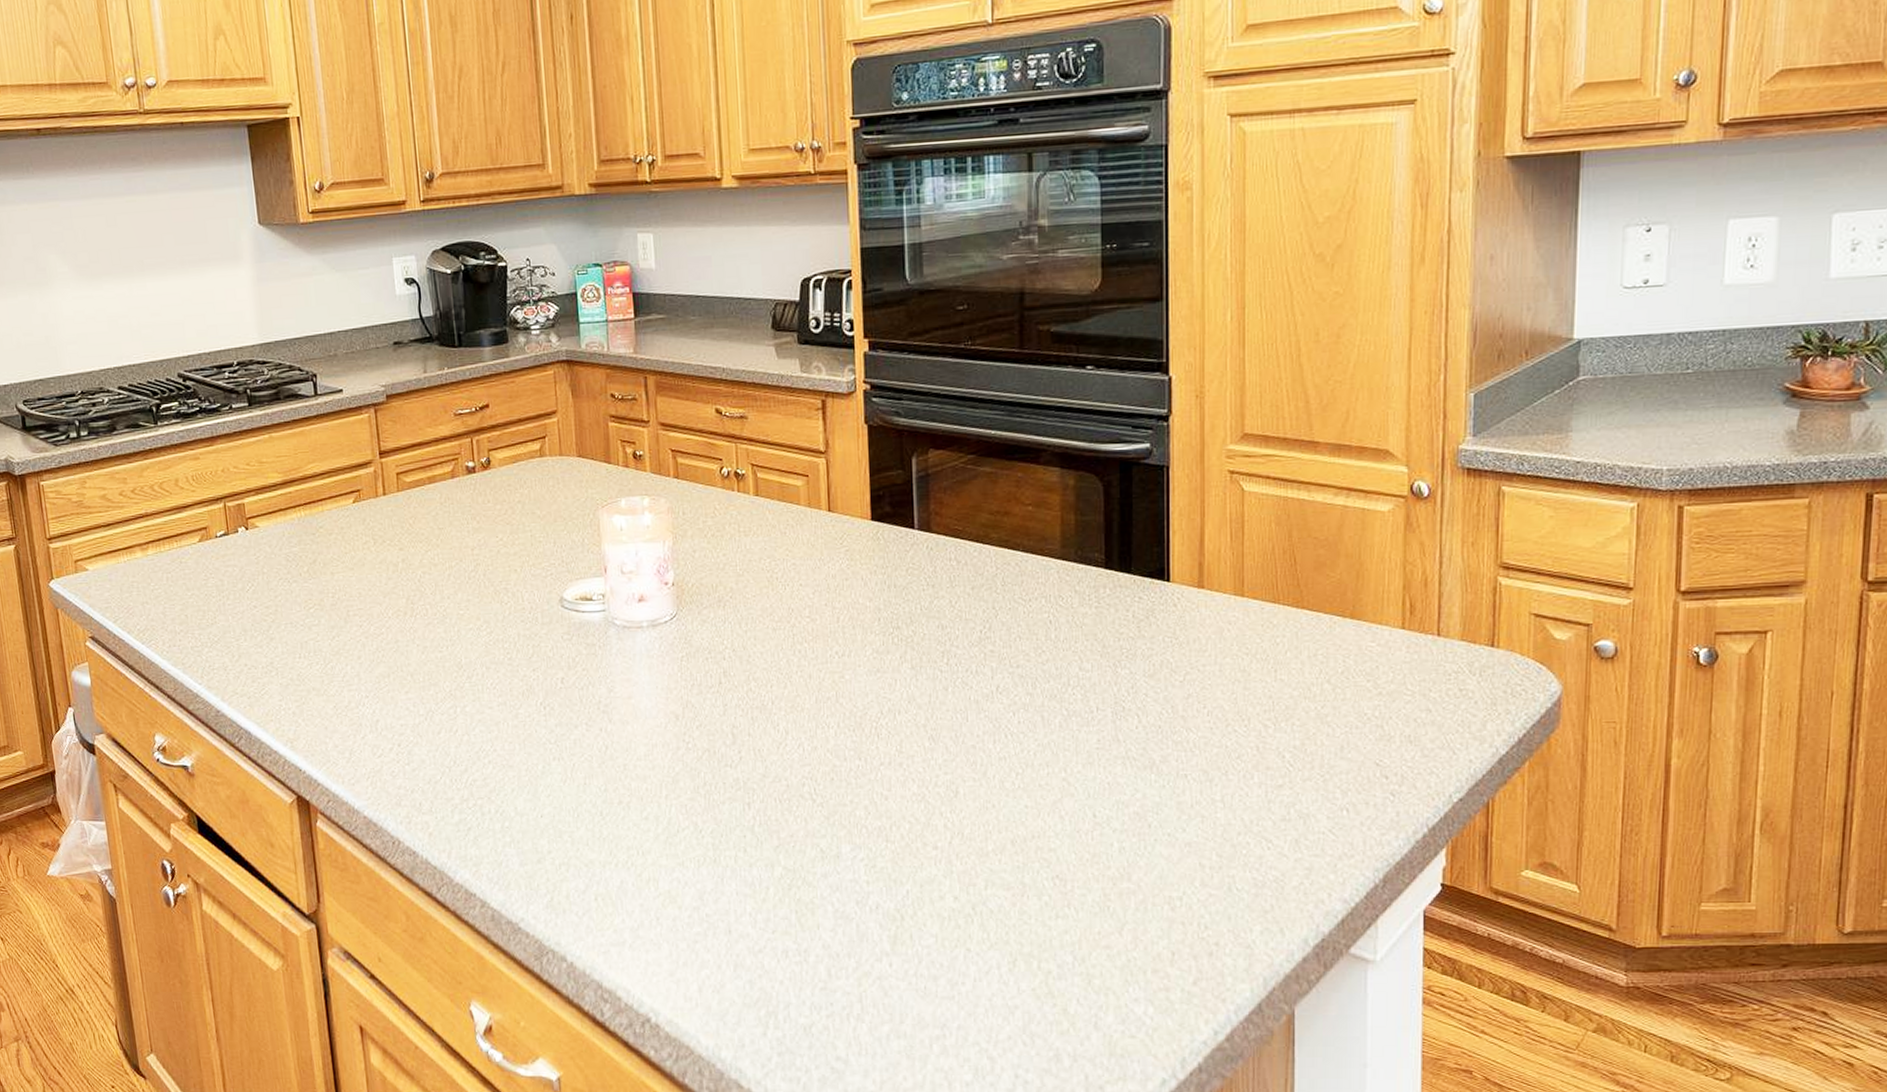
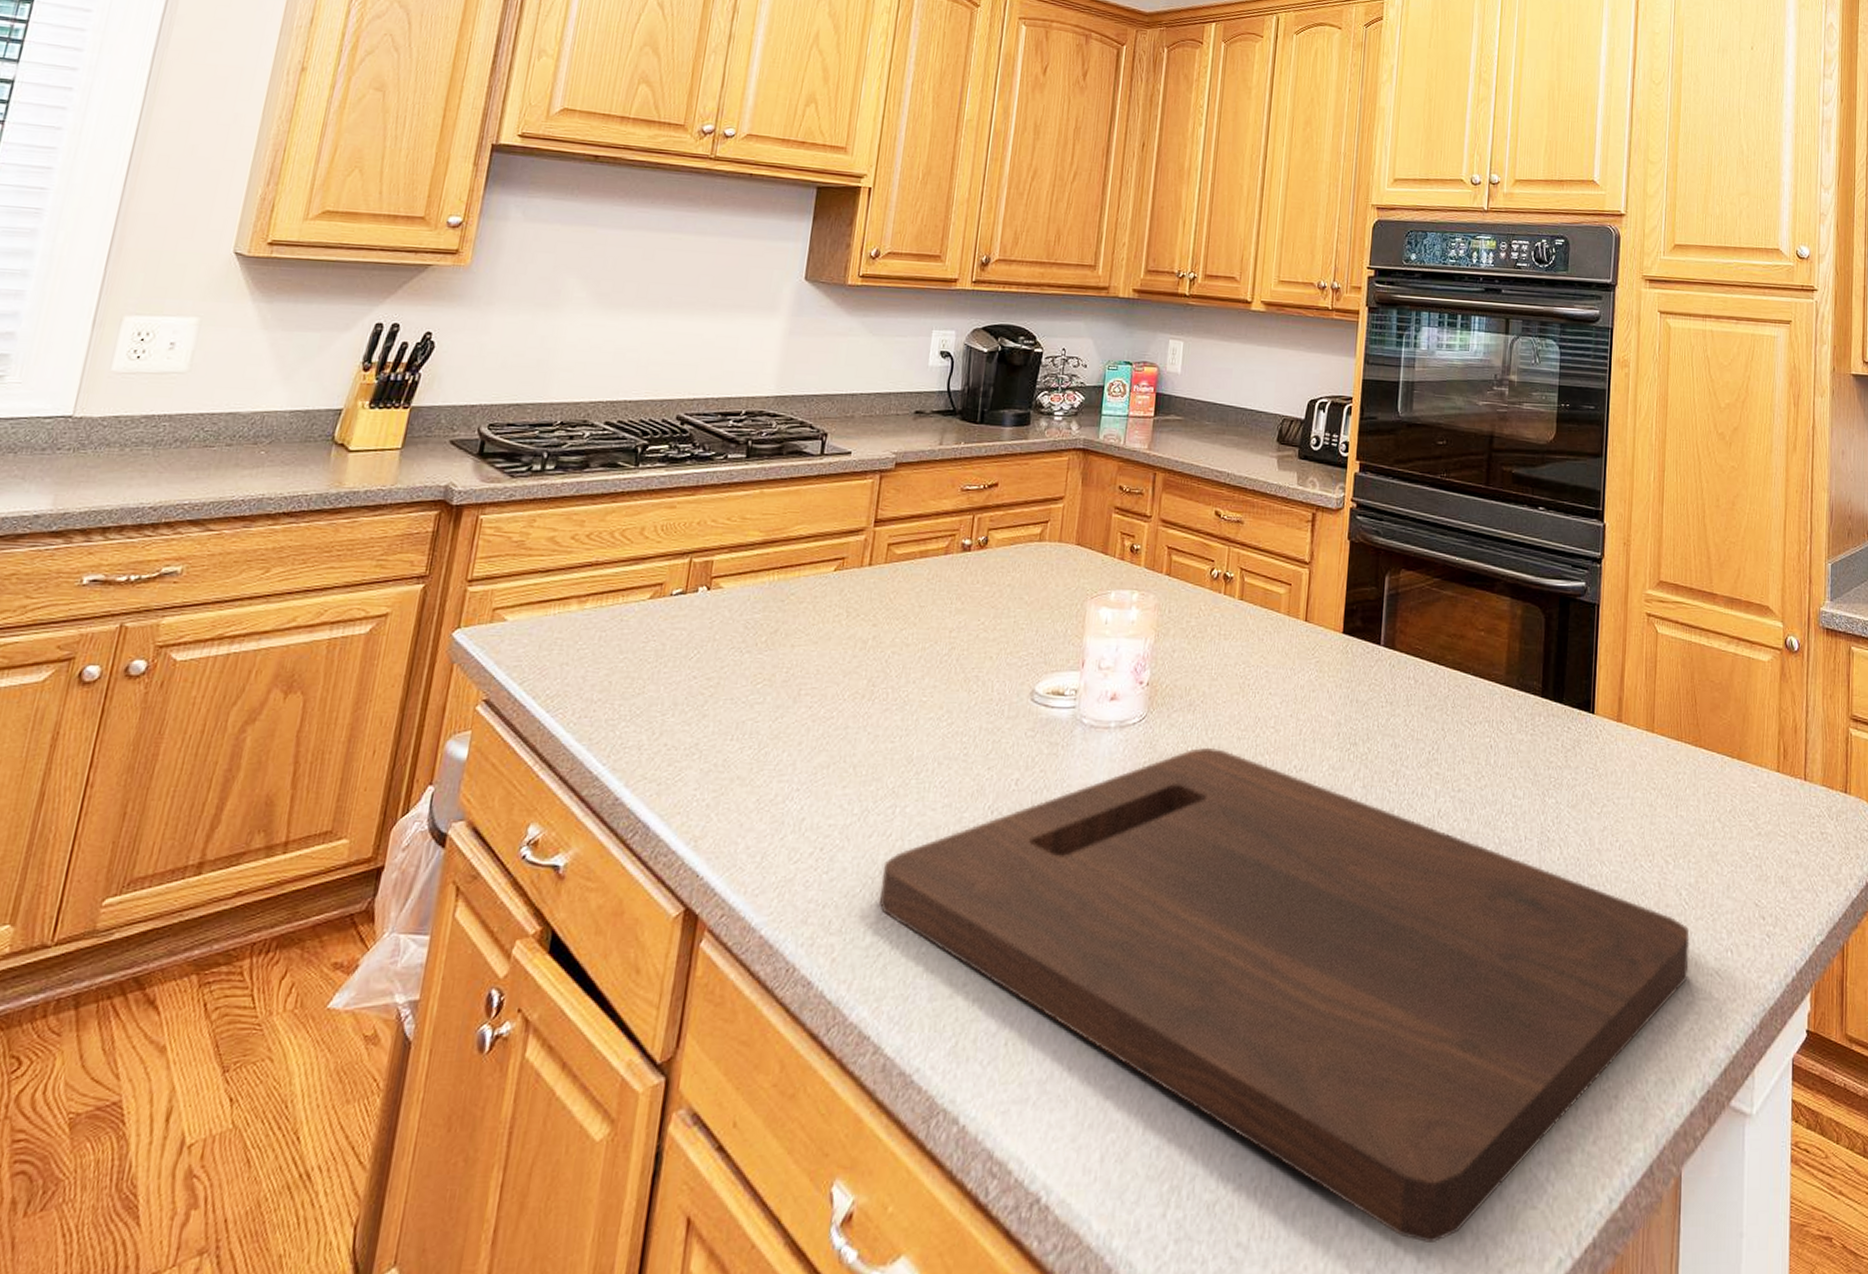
cutting board: none [456,640,1296,1063] -> present [878,748,1690,1244]

